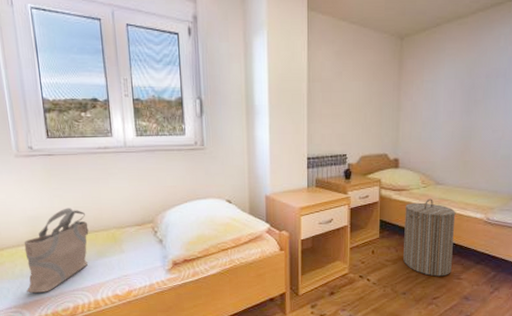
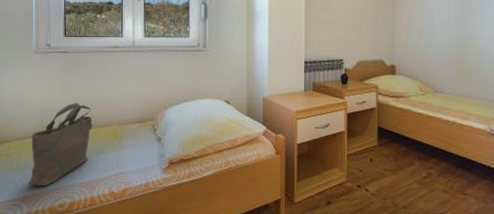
laundry hamper: present [403,199,456,277] -> none [403,107,457,191]

